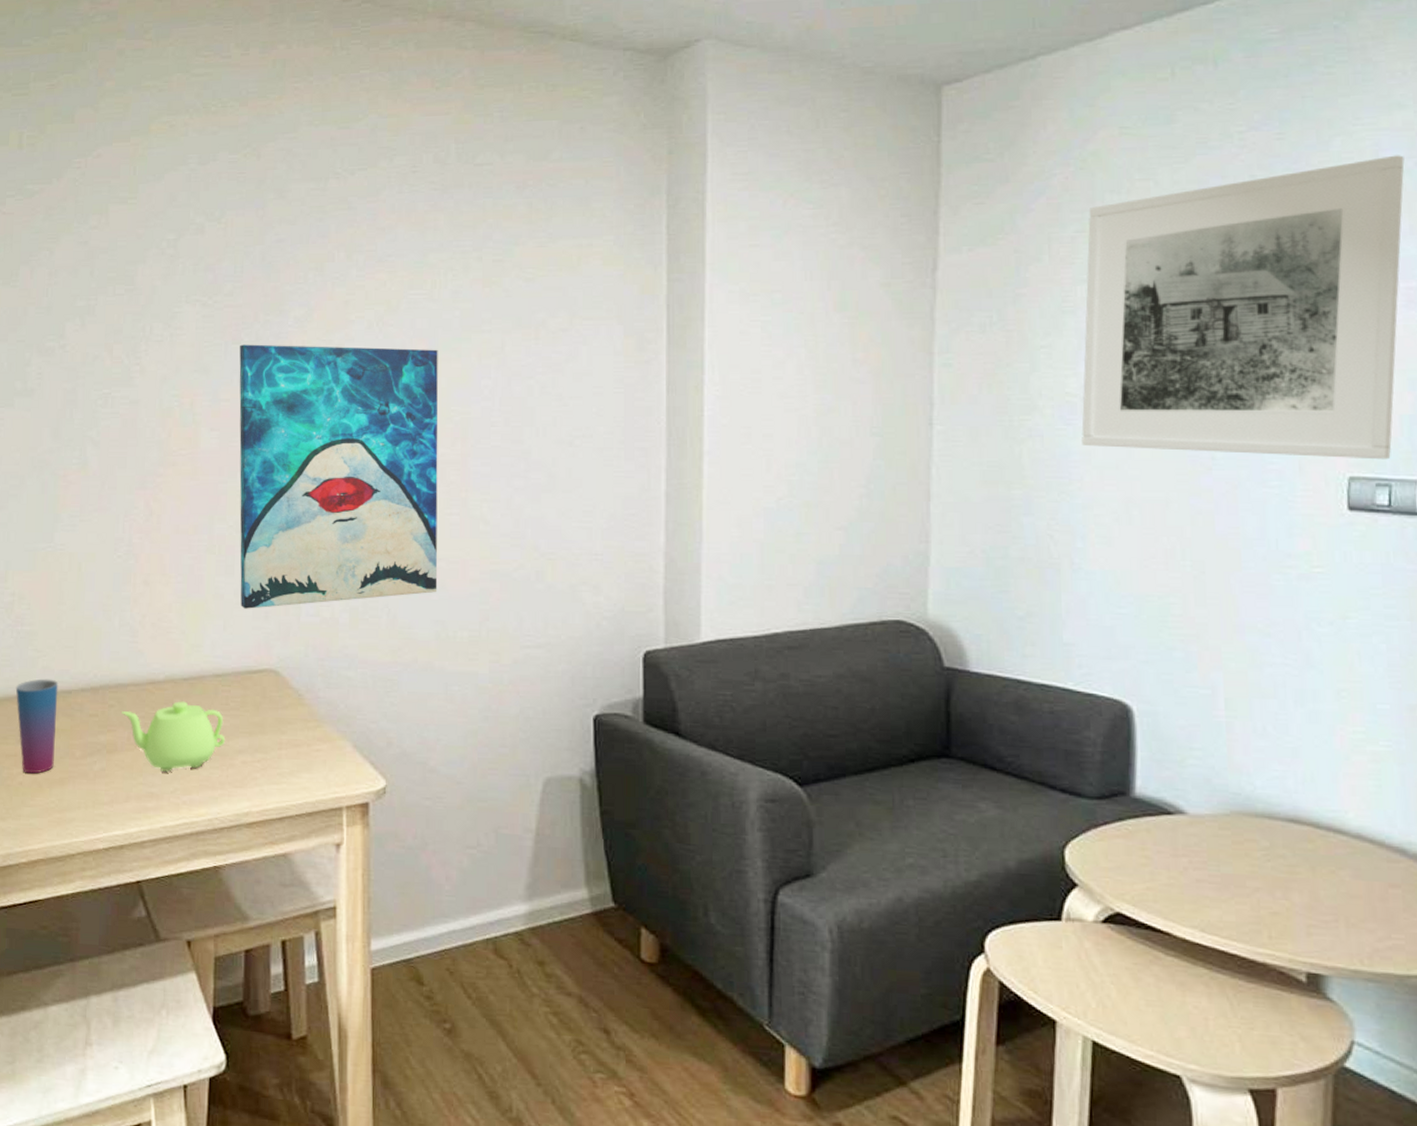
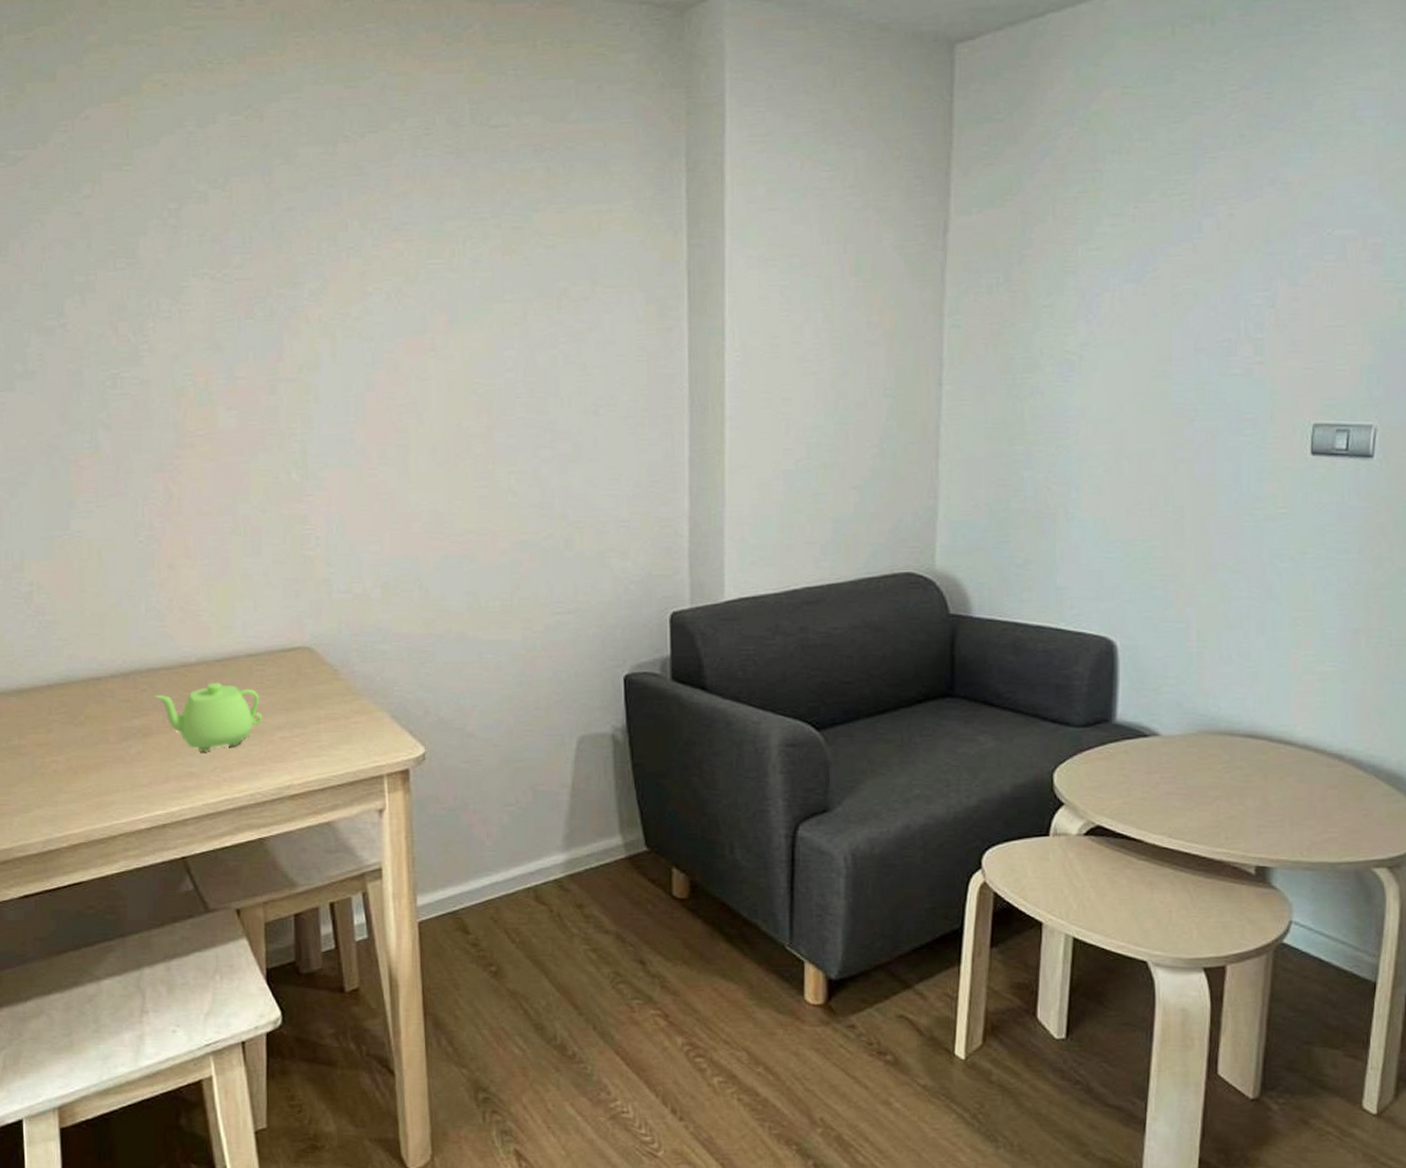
cup: present [15,678,59,774] -> none [41,667,88,761]
wall art: present [239,344,438,609] -> none [253,319,468,589]
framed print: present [1081,155,1405,460] -> none [1078,114,1378,407]

